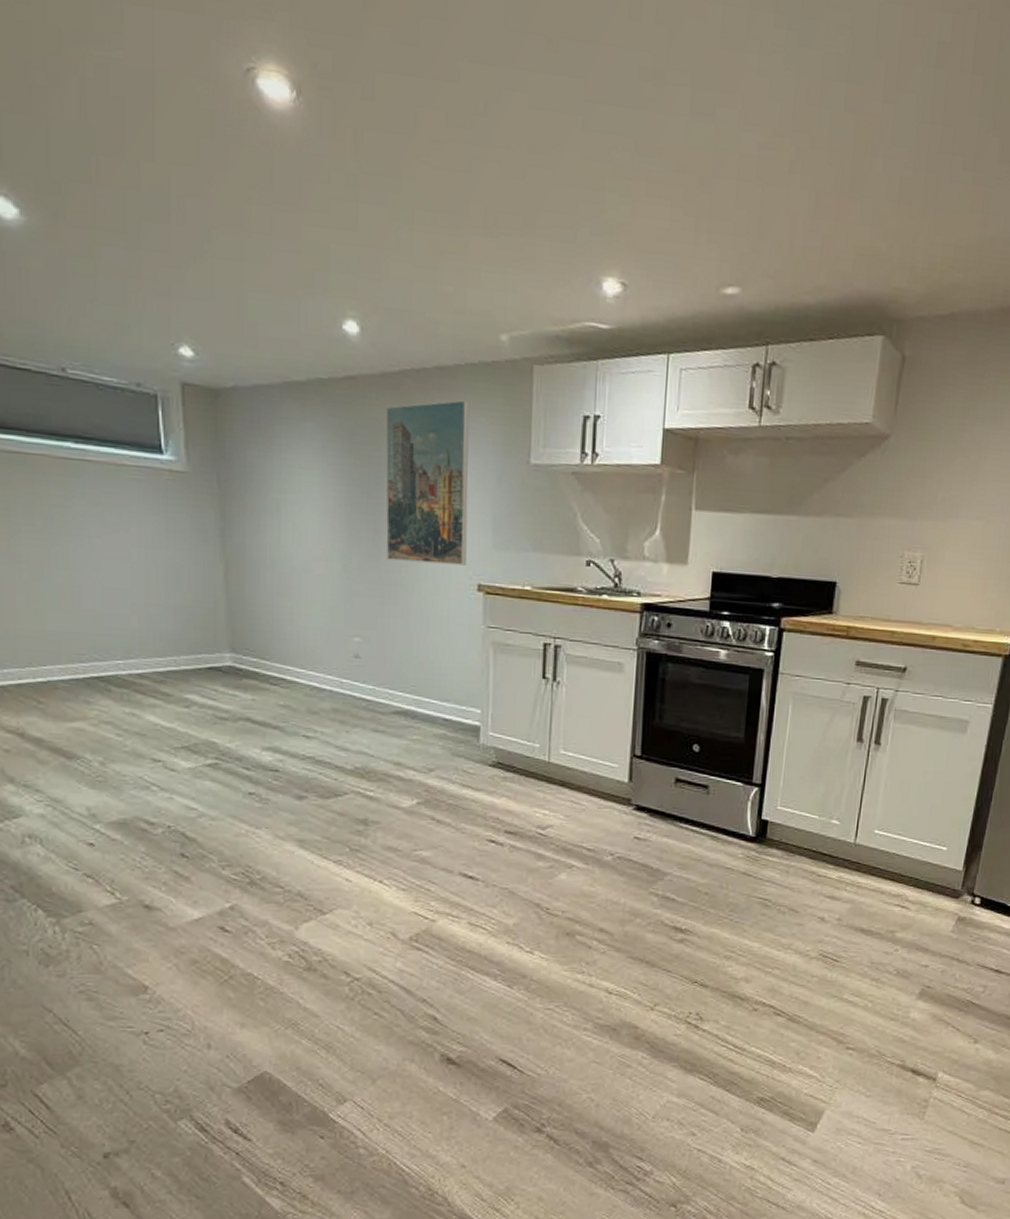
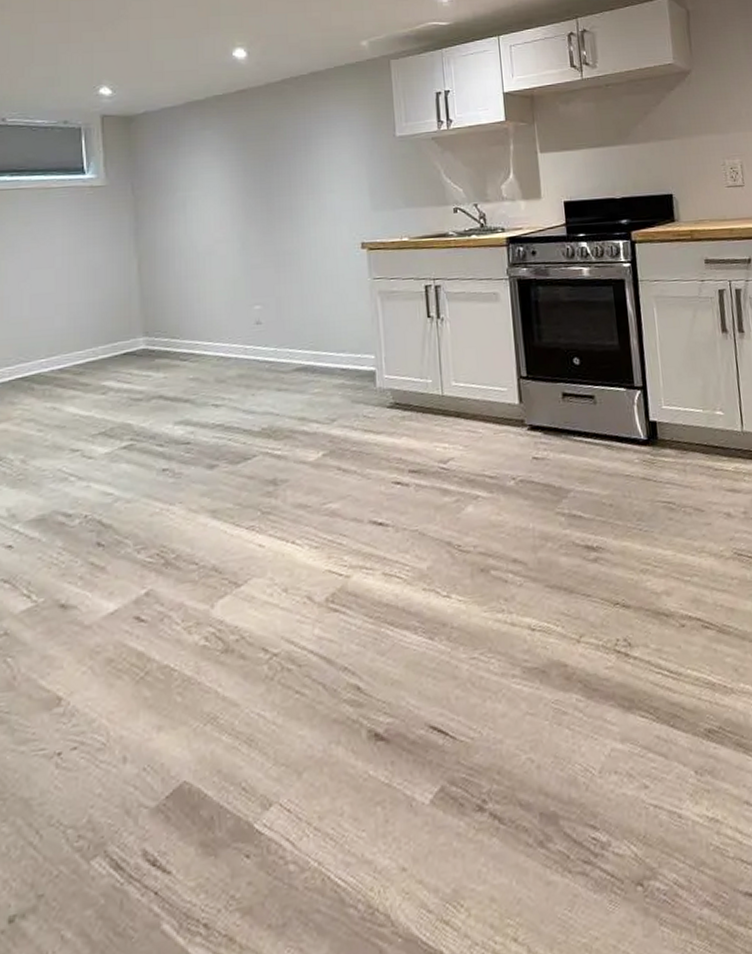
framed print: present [385,400,470,566] -> none [271,95,349,233]

